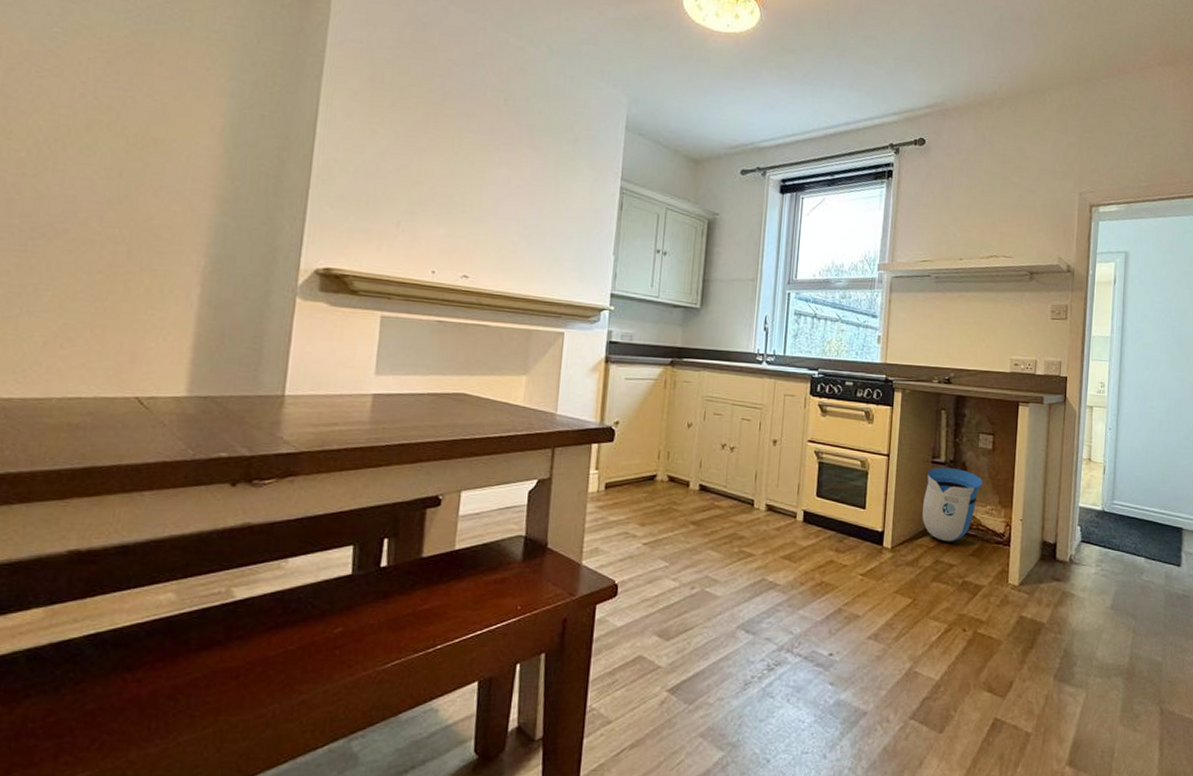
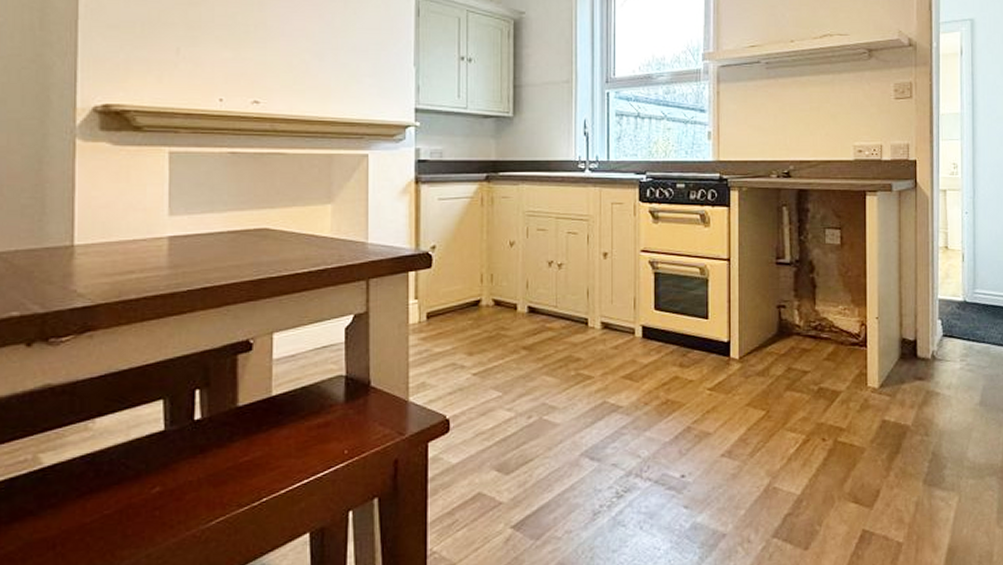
sun visor: present [922,467,982,542] -> none [770,267,832,347]

